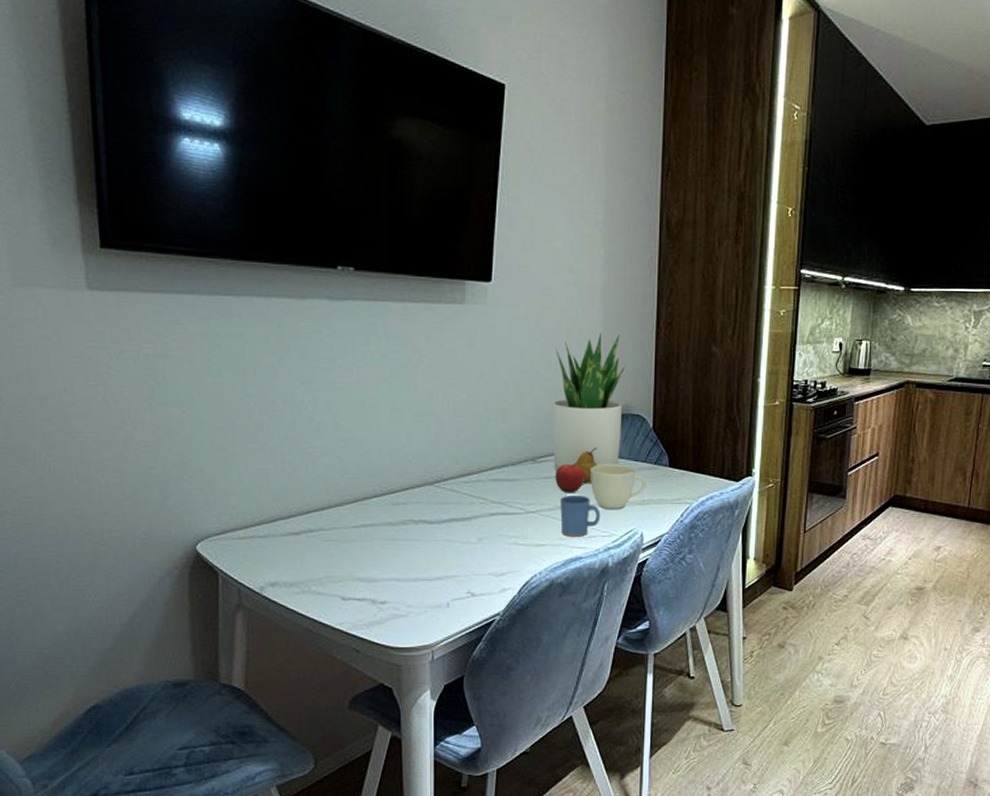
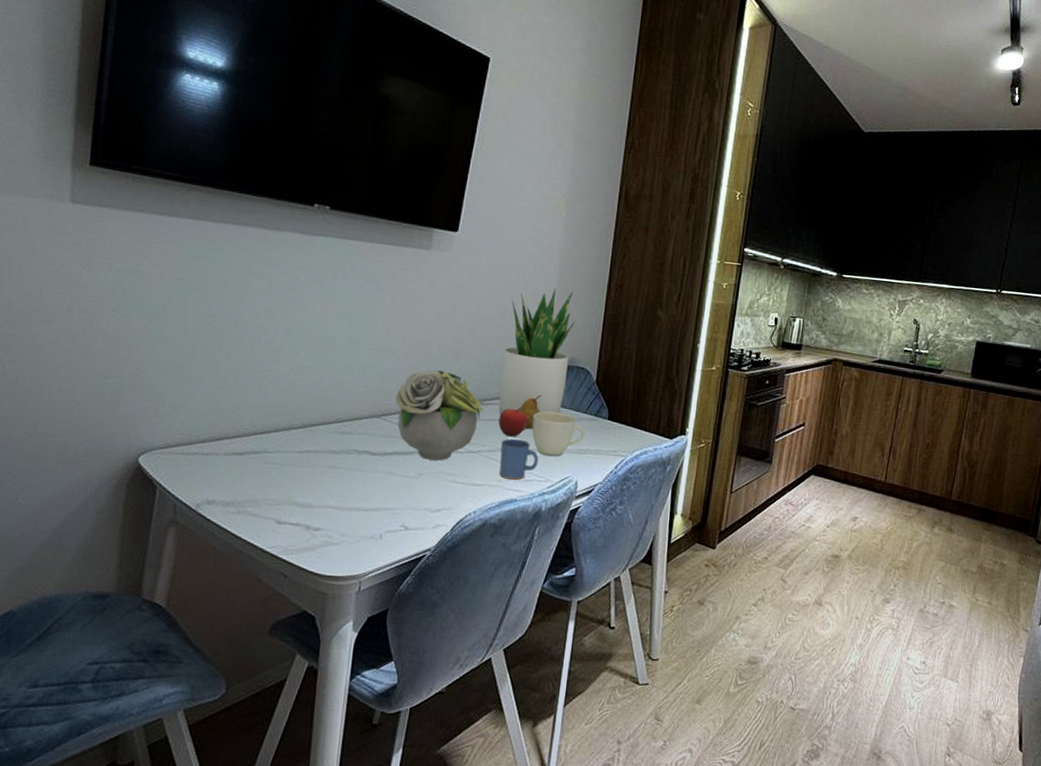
flower arrangement: none [446,431,538,524] -> present [395,369,484,461]

